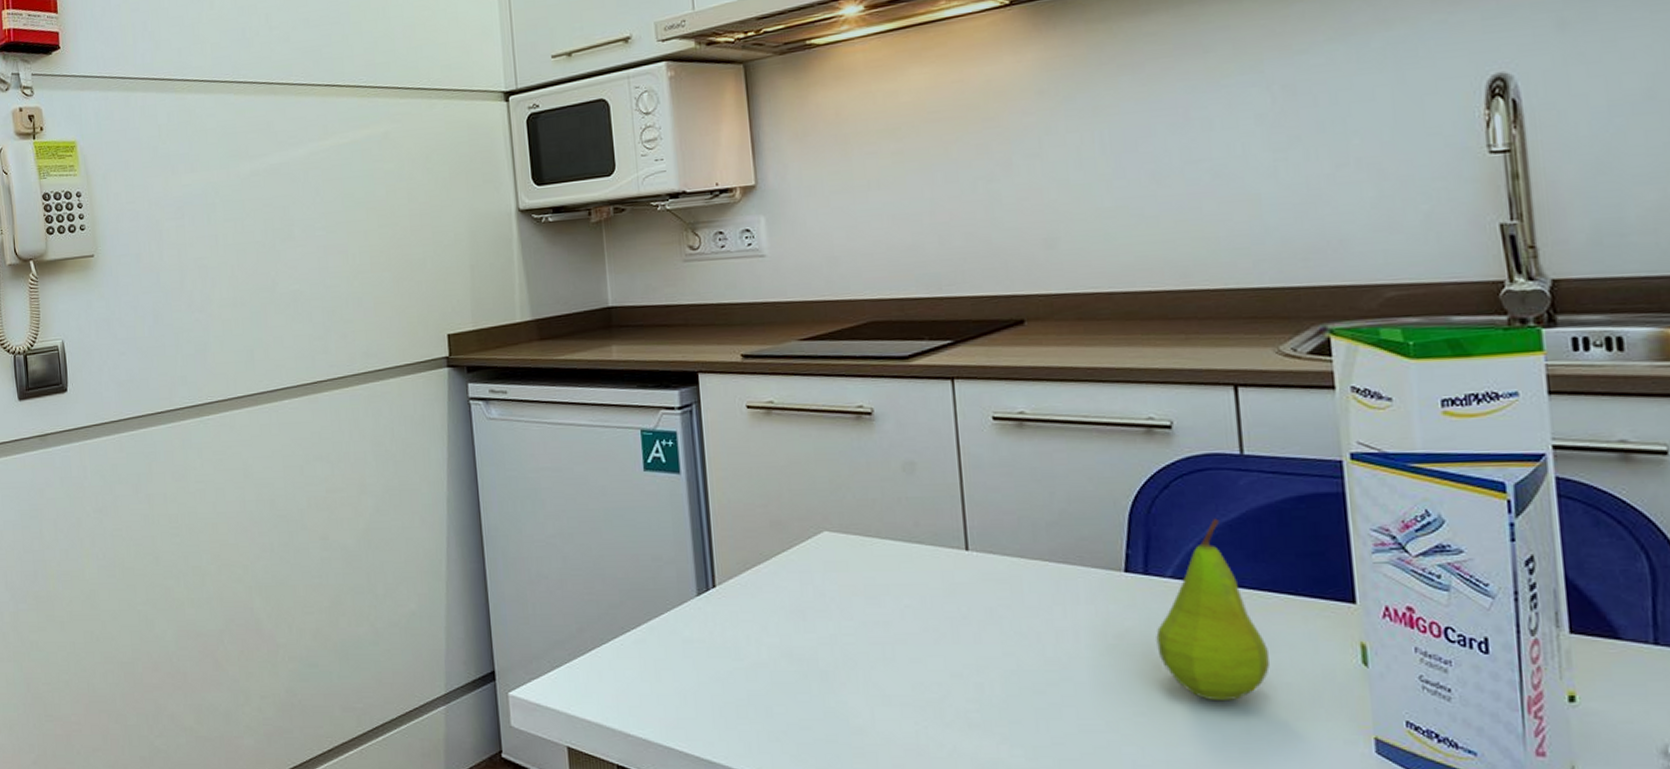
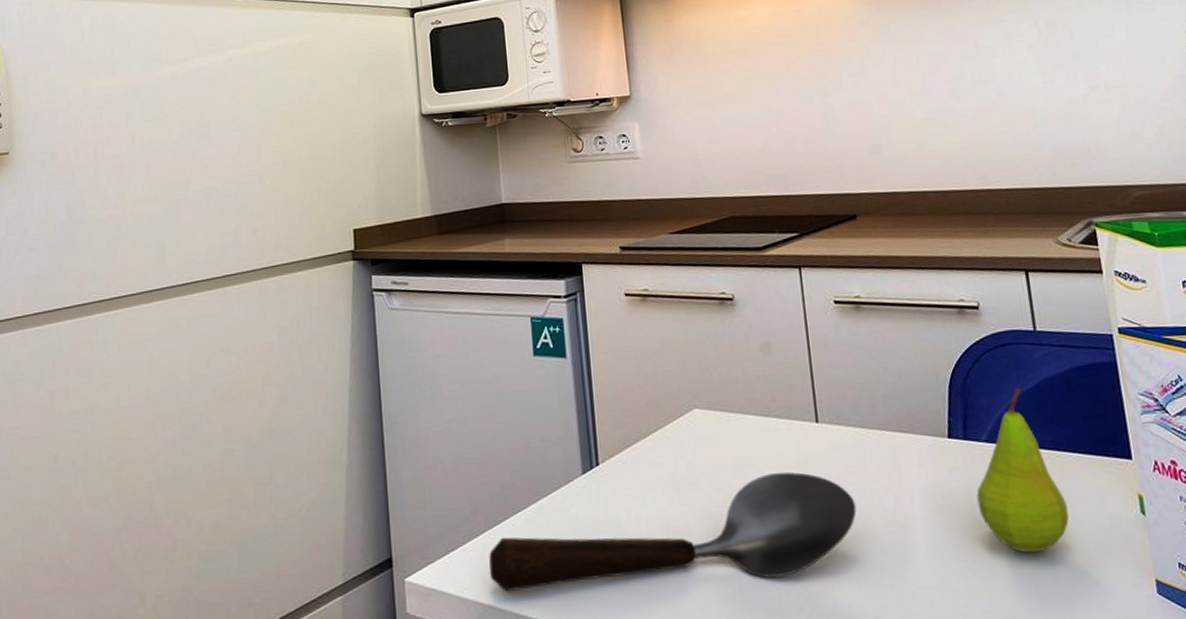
spoon: none [596,601,1010,712] -> present [489,471,857,592]

